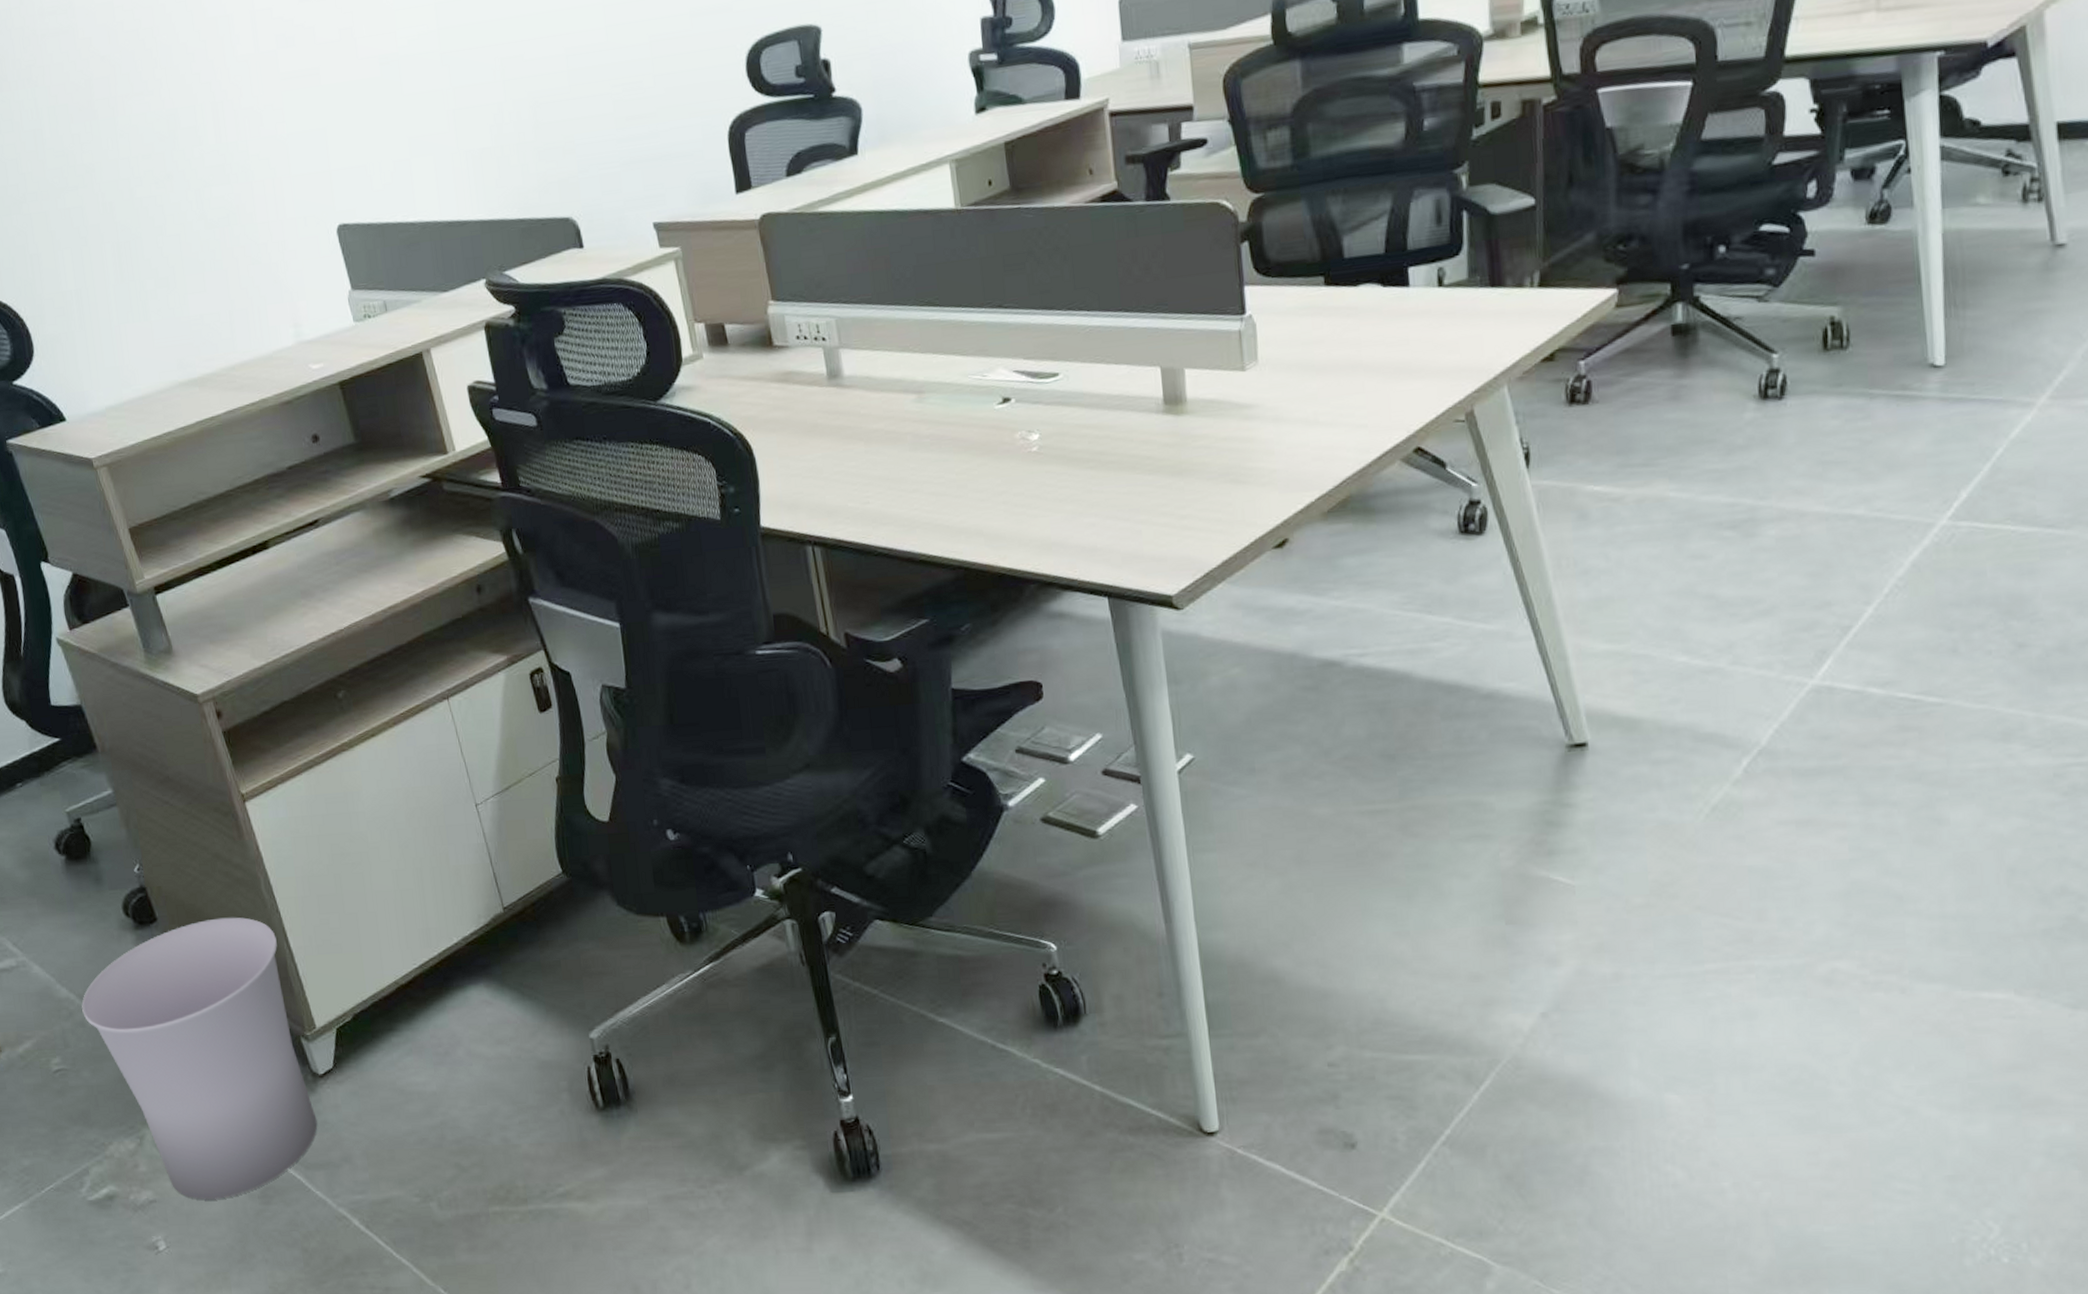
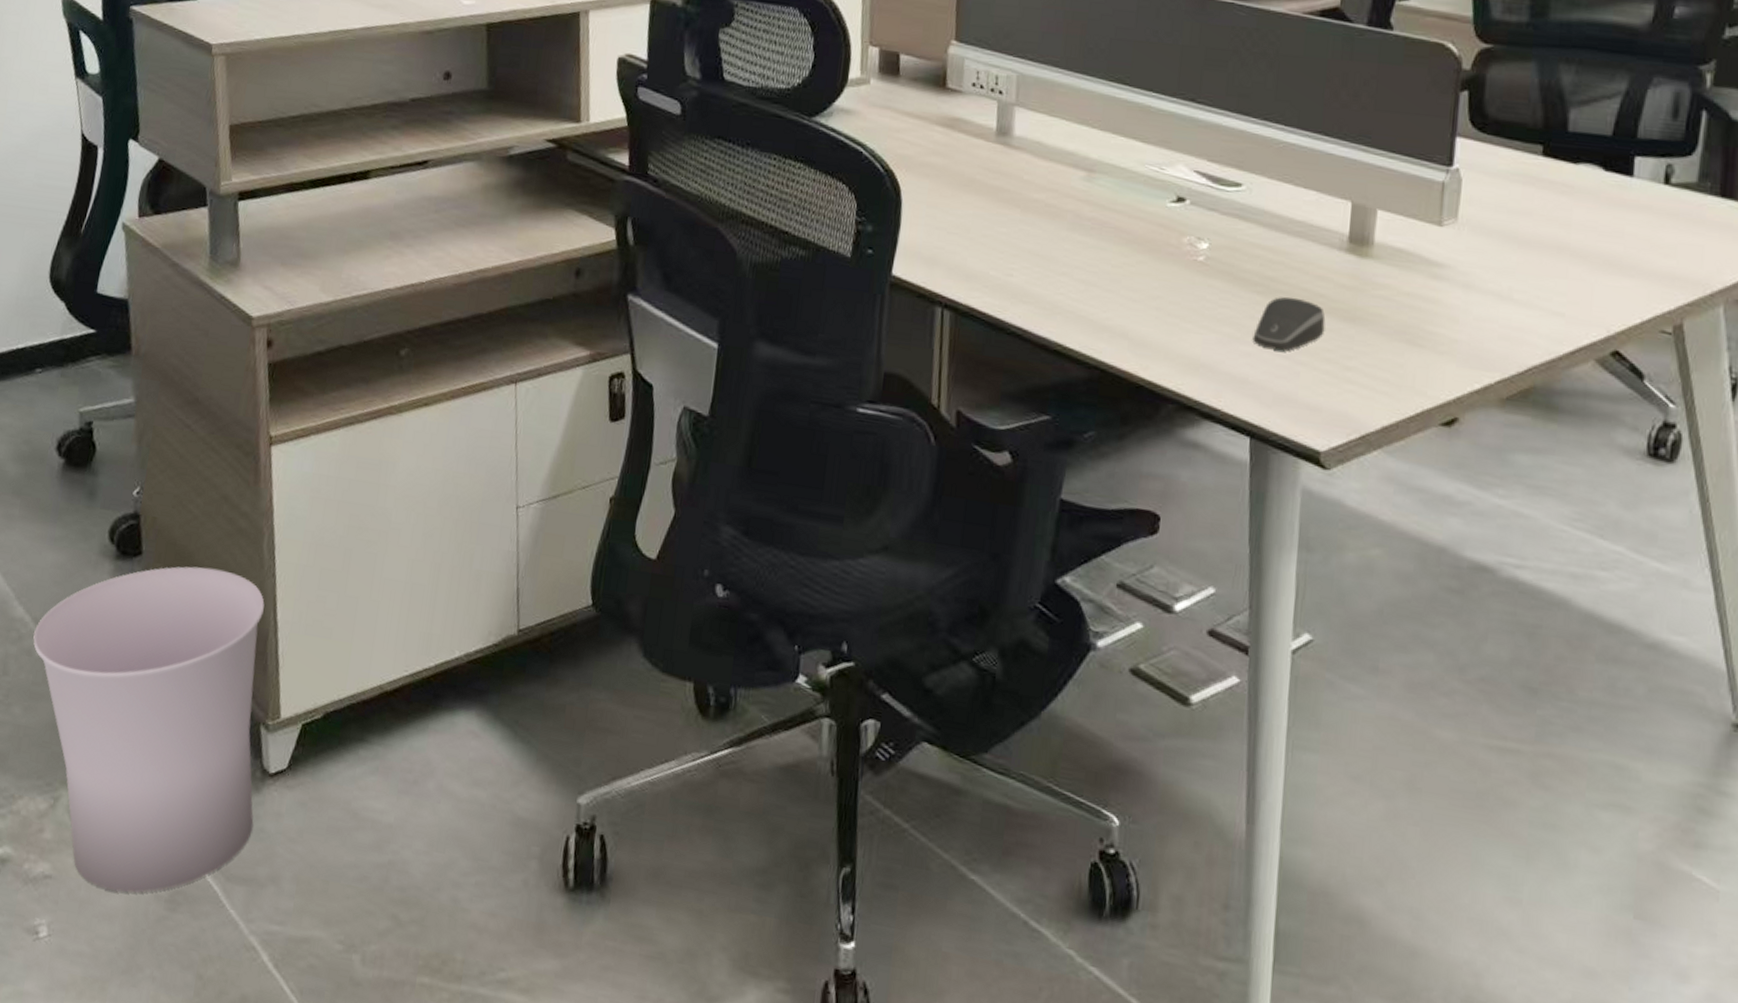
computer mouse: none [1094,465,1157,515] -> present [1253,296,1326,351]

